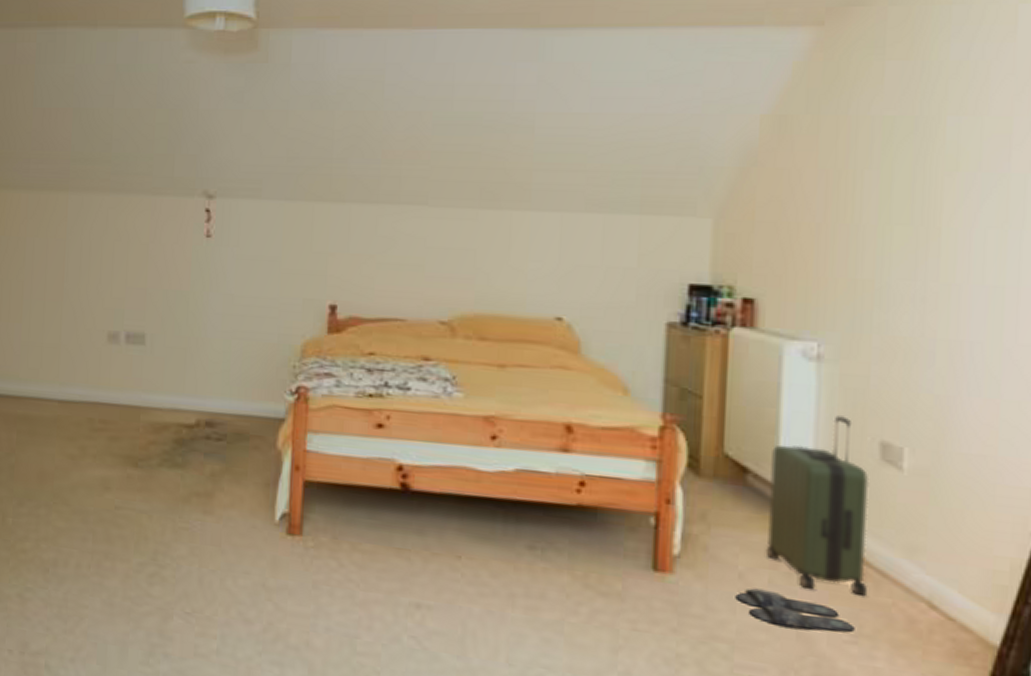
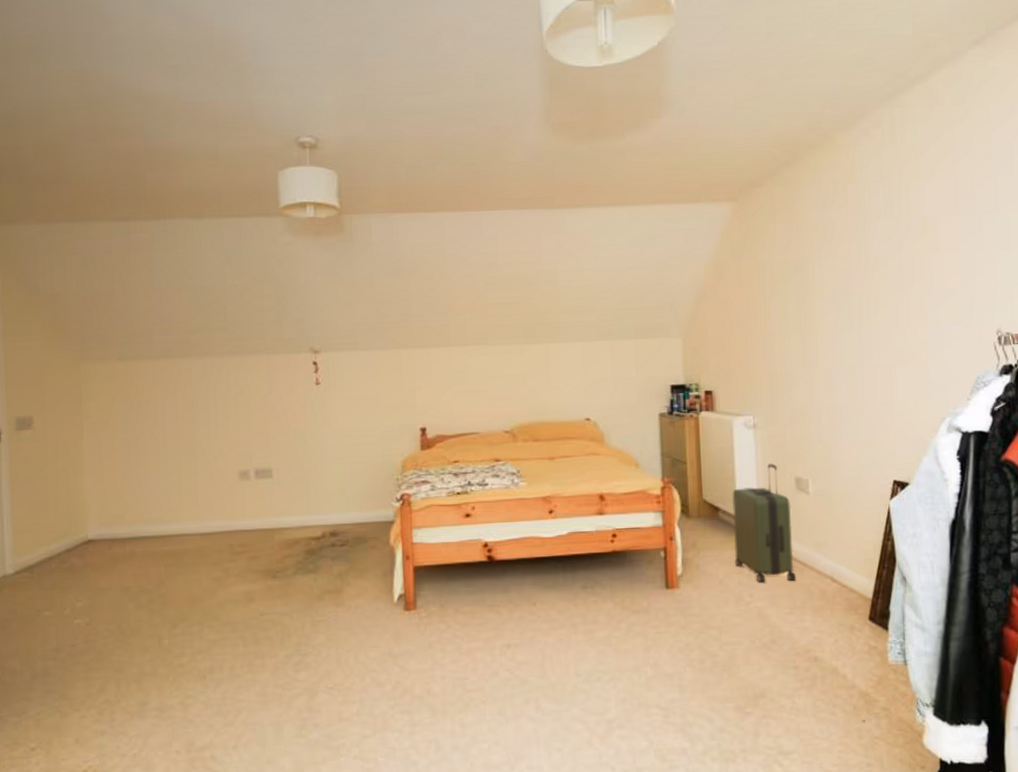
slippers: present [735,588,855,633] -> none [719,588,791,612]

